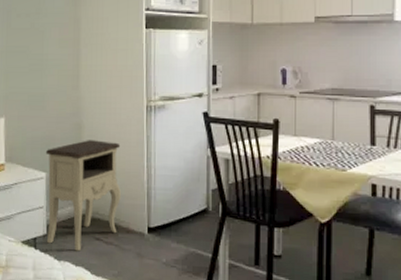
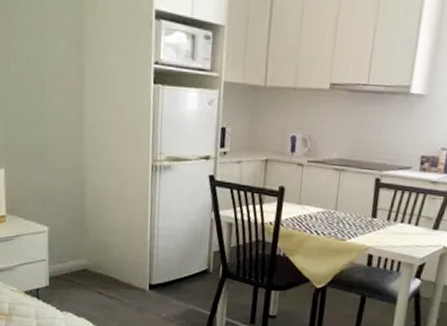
nightstand: present [45,140,121,251] -> none [47,196,124,304]

